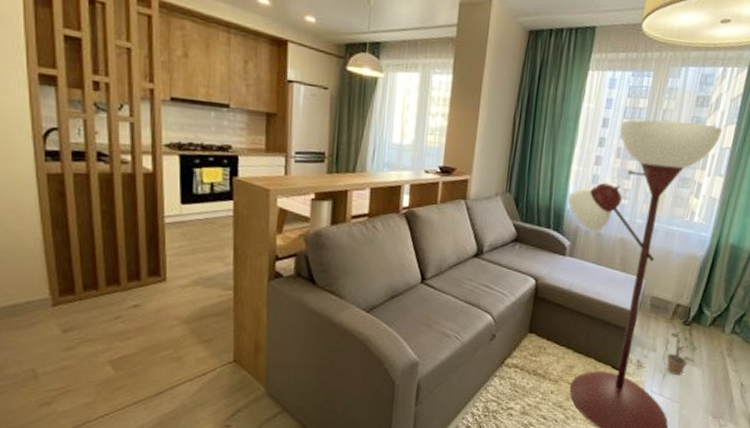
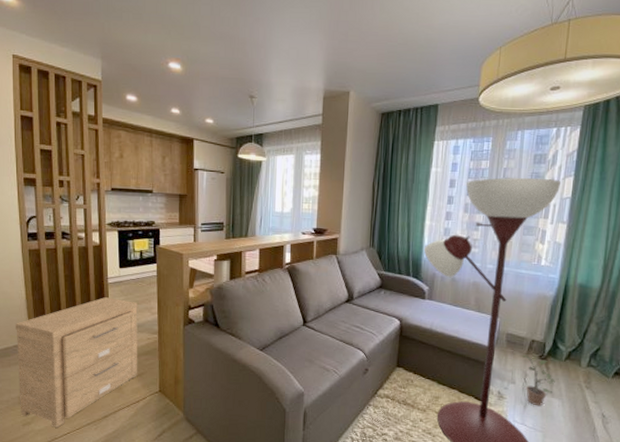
side table: none [26,241,206,408] -> present [15,297,138,428]

